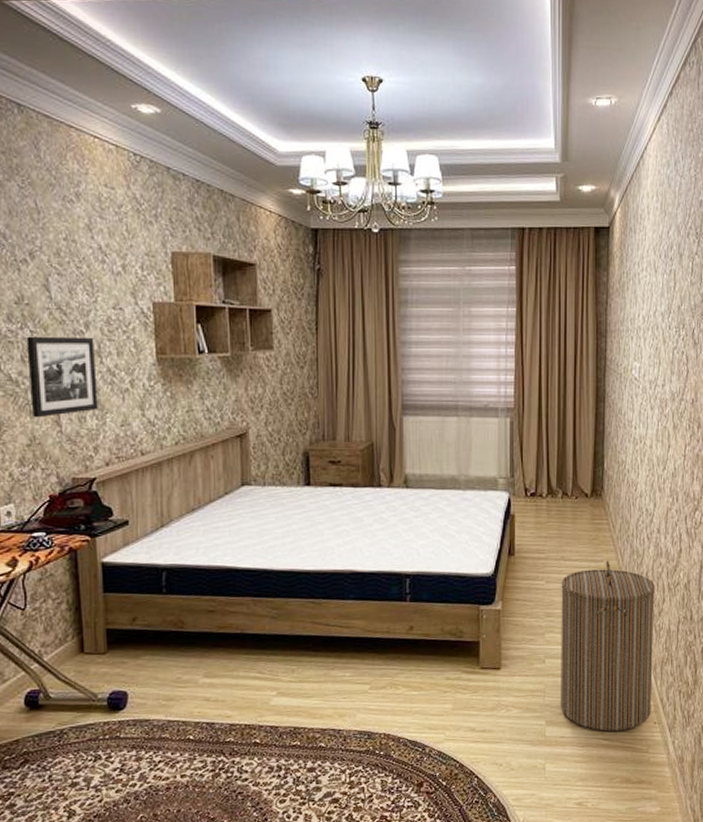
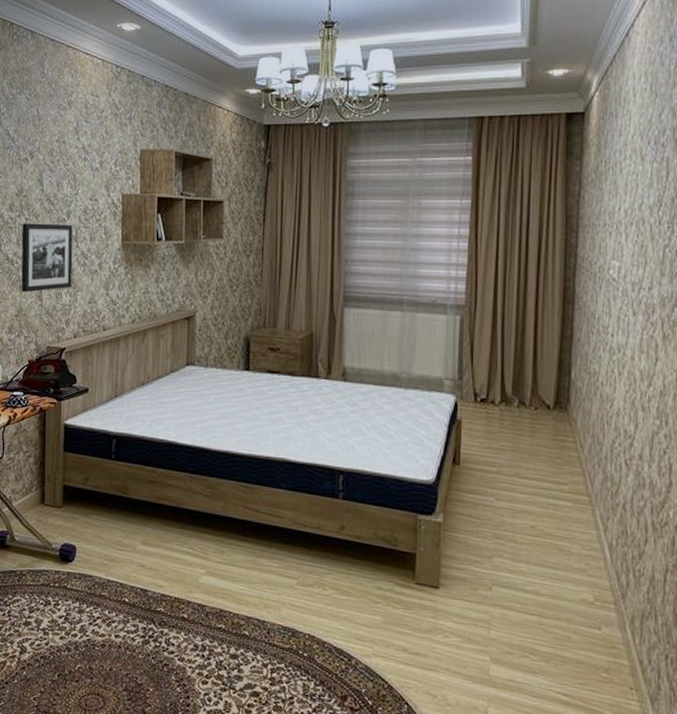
laundry hamper: present [561,560,655,732] -> none [509,483,634,690]

